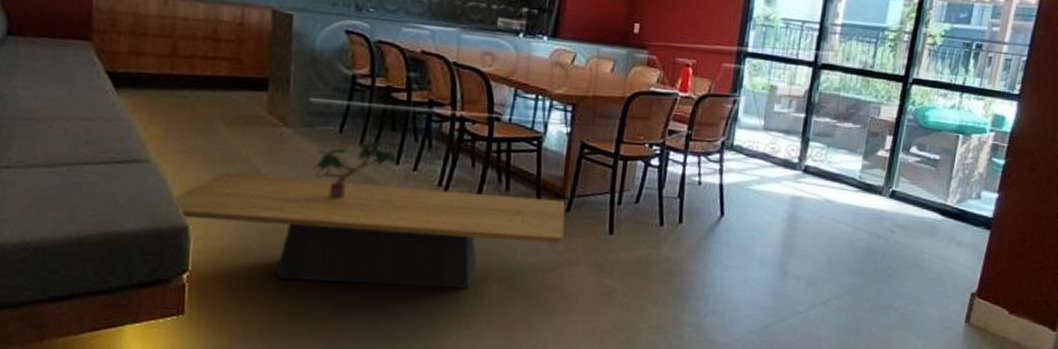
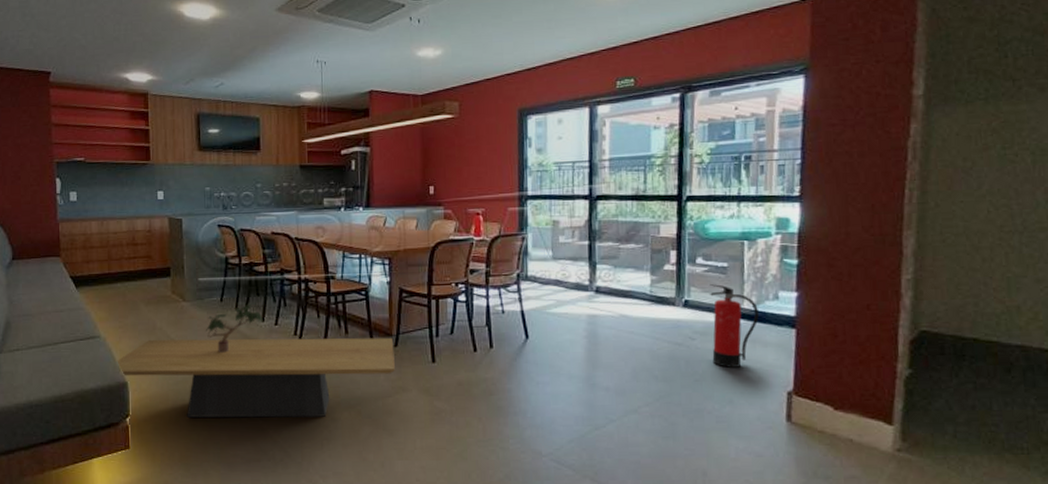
fire extinguisher: none [908,175,960,265] -> present [709,283,759,368]

